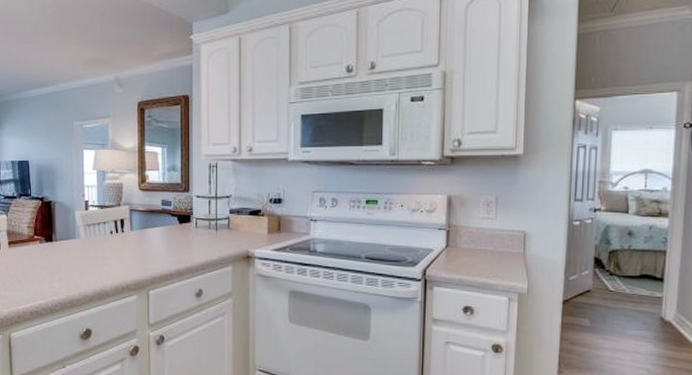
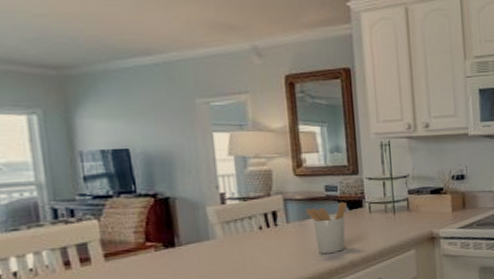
utensil holder: none [145,216,178,261] -> present [305,202,347,254]

